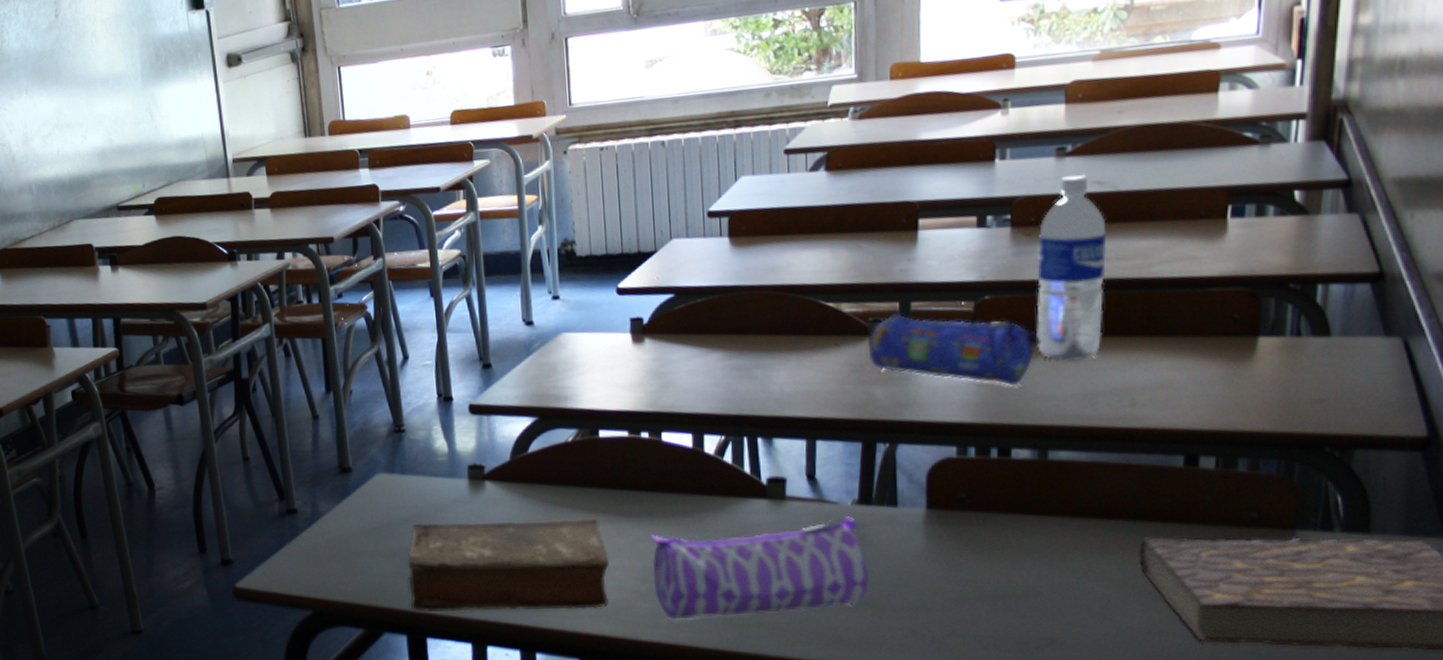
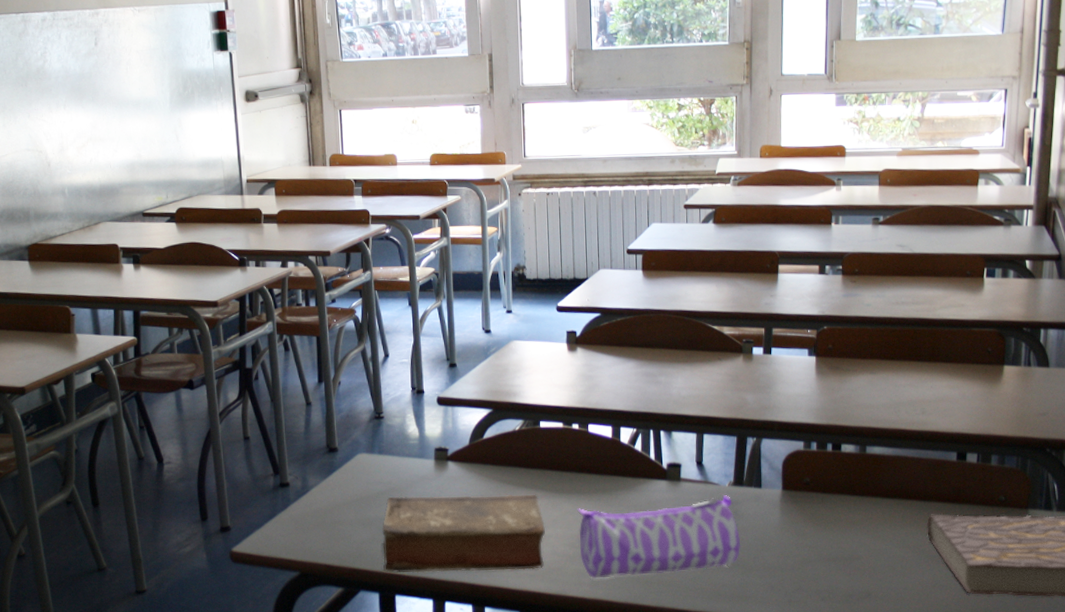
pencil case: present [868,314,1042,387] -> none [742,337,863,396]
water bottle: present [1036,174,1107,361] -> none [859,238,906,378]

